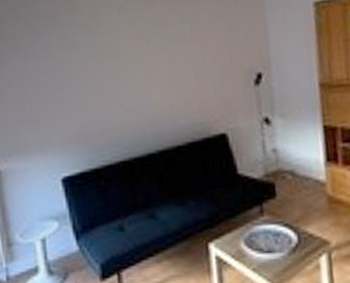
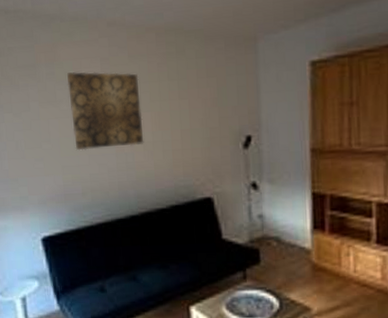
wall art: none [86,18,160,92] -> present [67,72,144,151]

